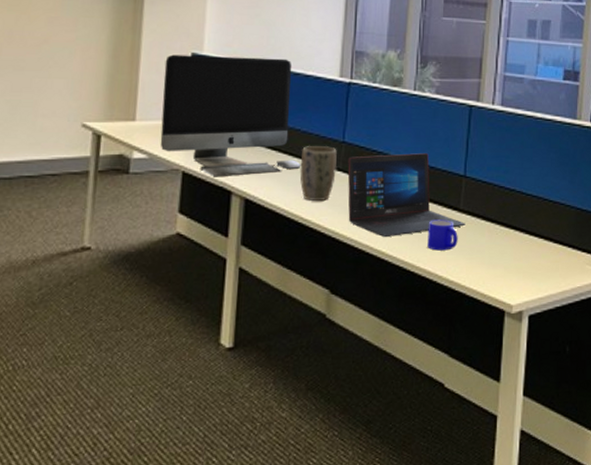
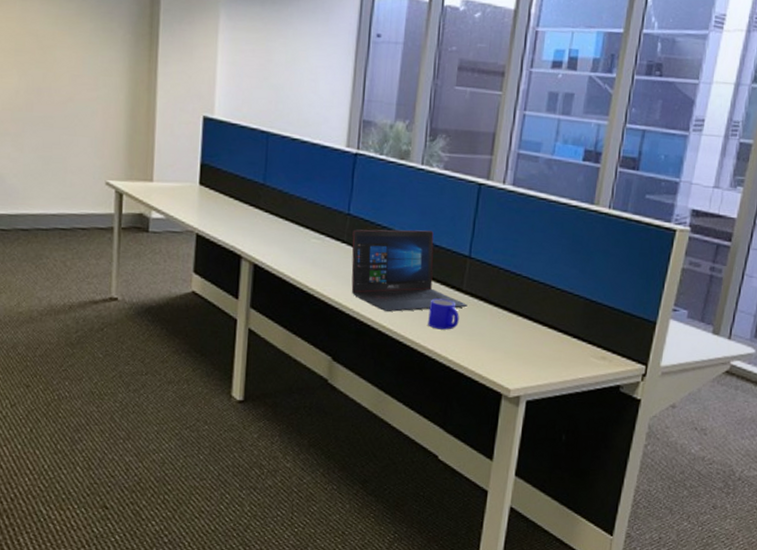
computer monitor: present [160,54,301,177] -> none [175,117,307,241]
plant pot: present [299,146,337,200] -> none [305,216,342,271]

